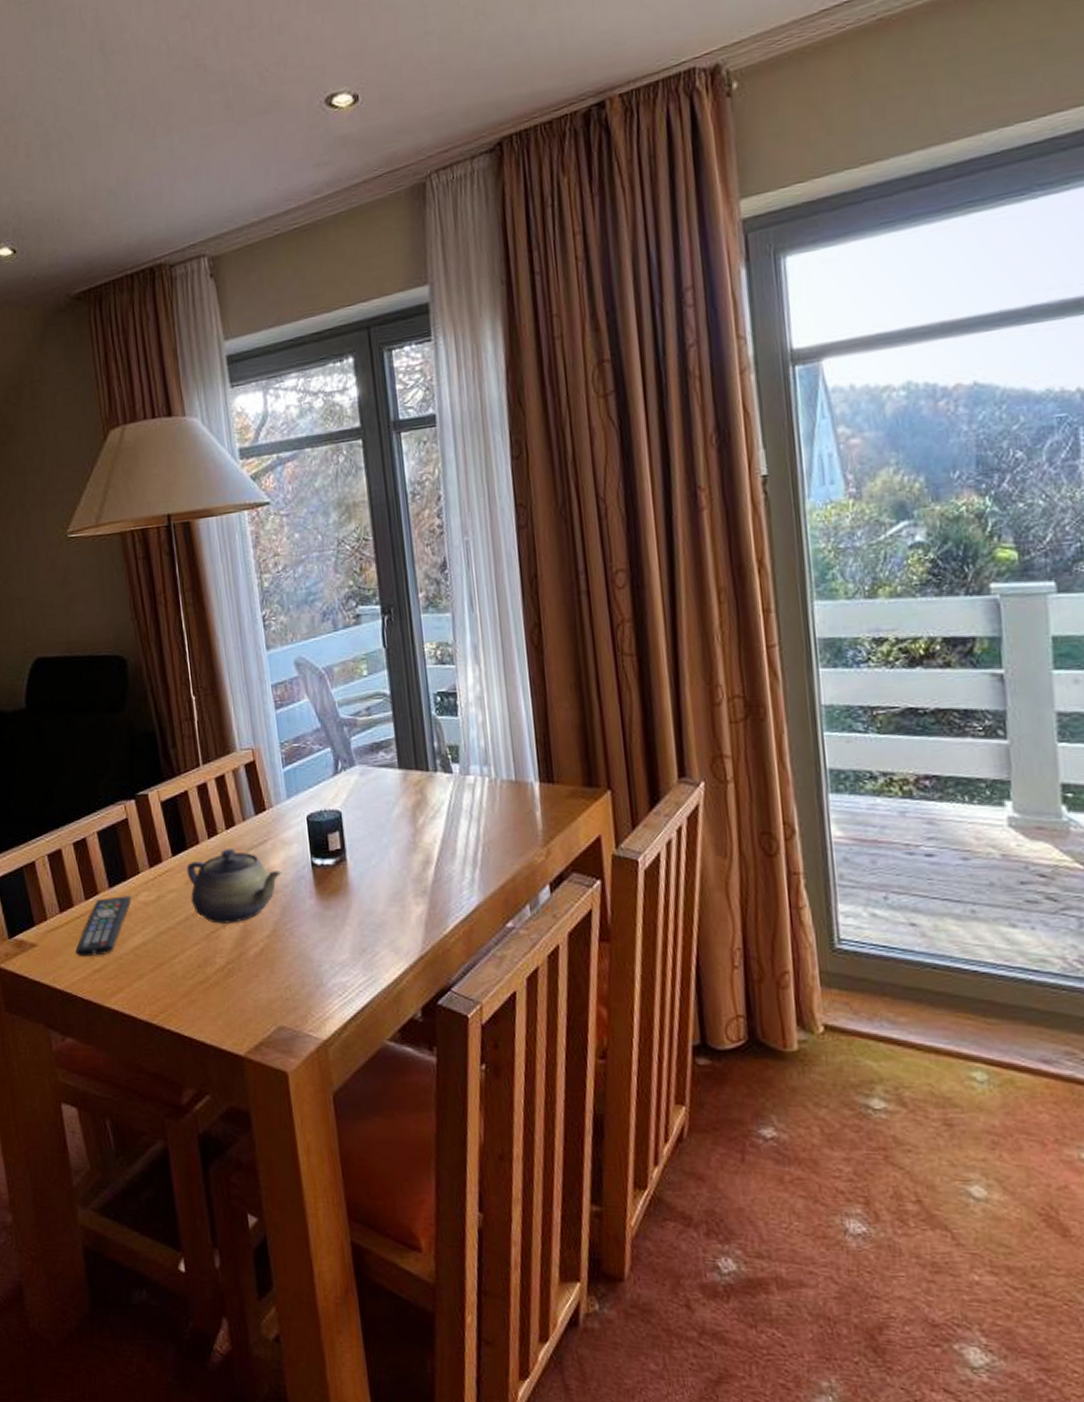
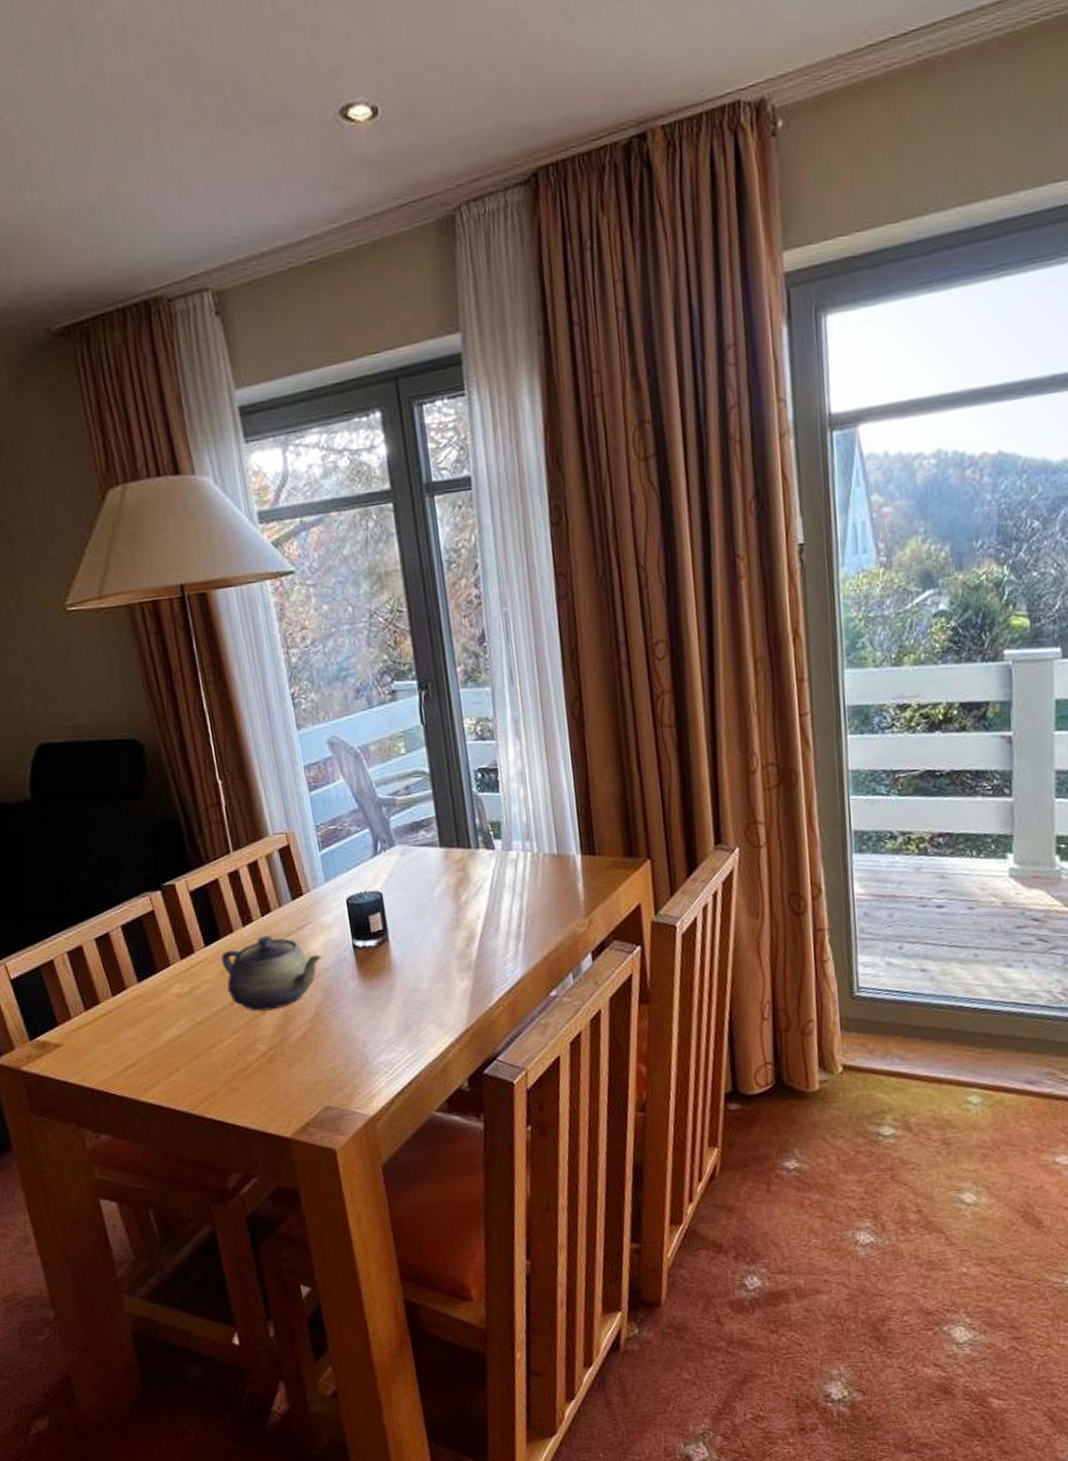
remote control: present [75,896,132,958] -> none [105,989,163,1054]

